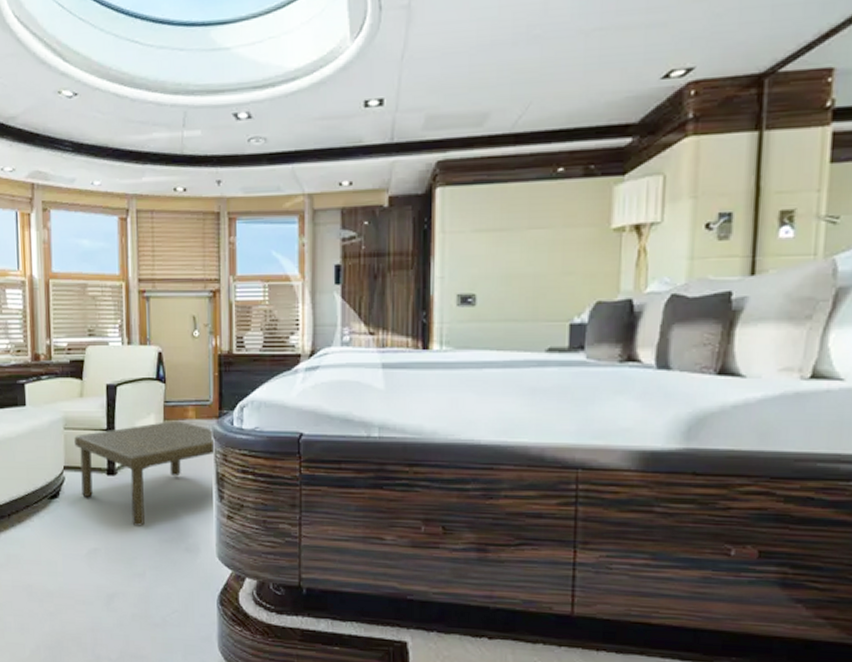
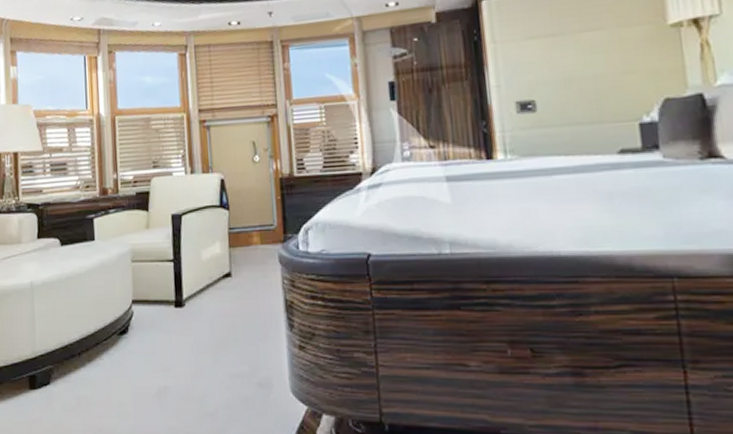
coffee table: present [74,420,215,526] -> none [142,247,282,361]

